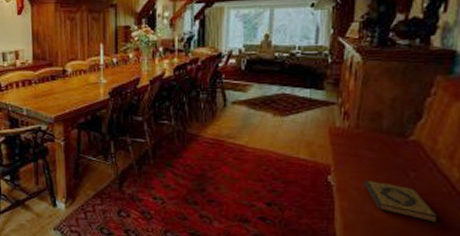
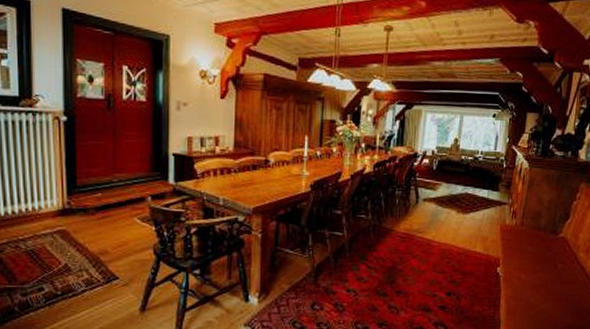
hardback book: present [364,179,438,223] -> none [524,270,576,306]

